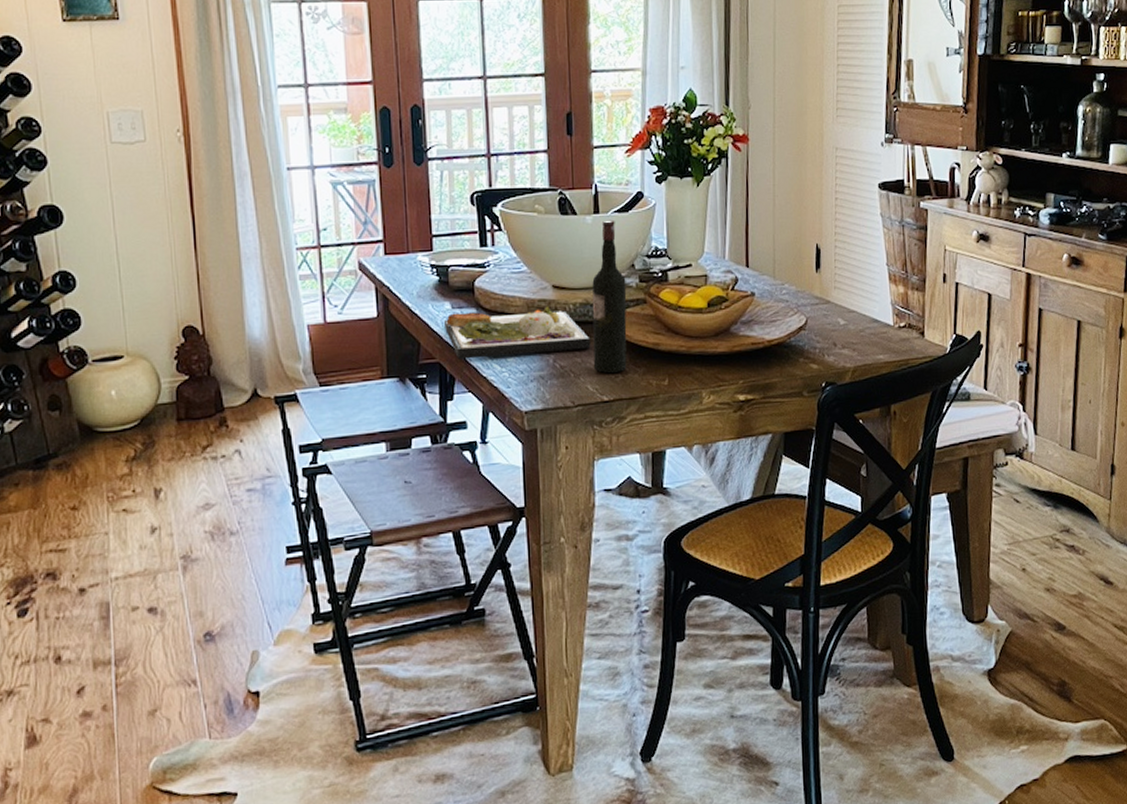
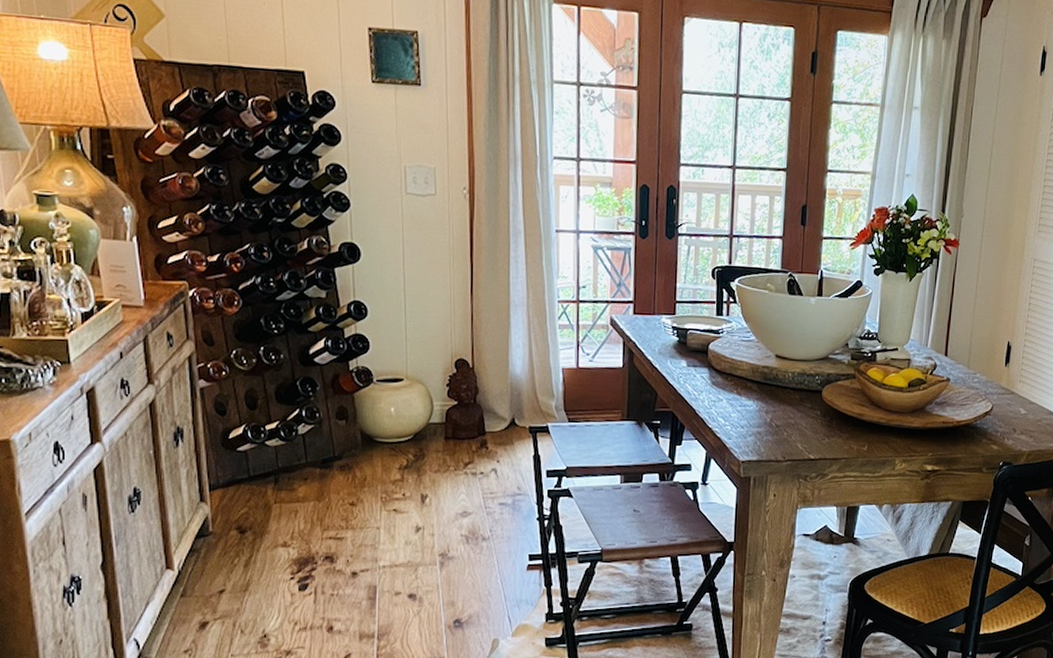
dinner plate: present [443,305,591,360] -> none [679,370,804,413]
wine bottle: present [592,220,627,373] -> none [804,302,840,435]

